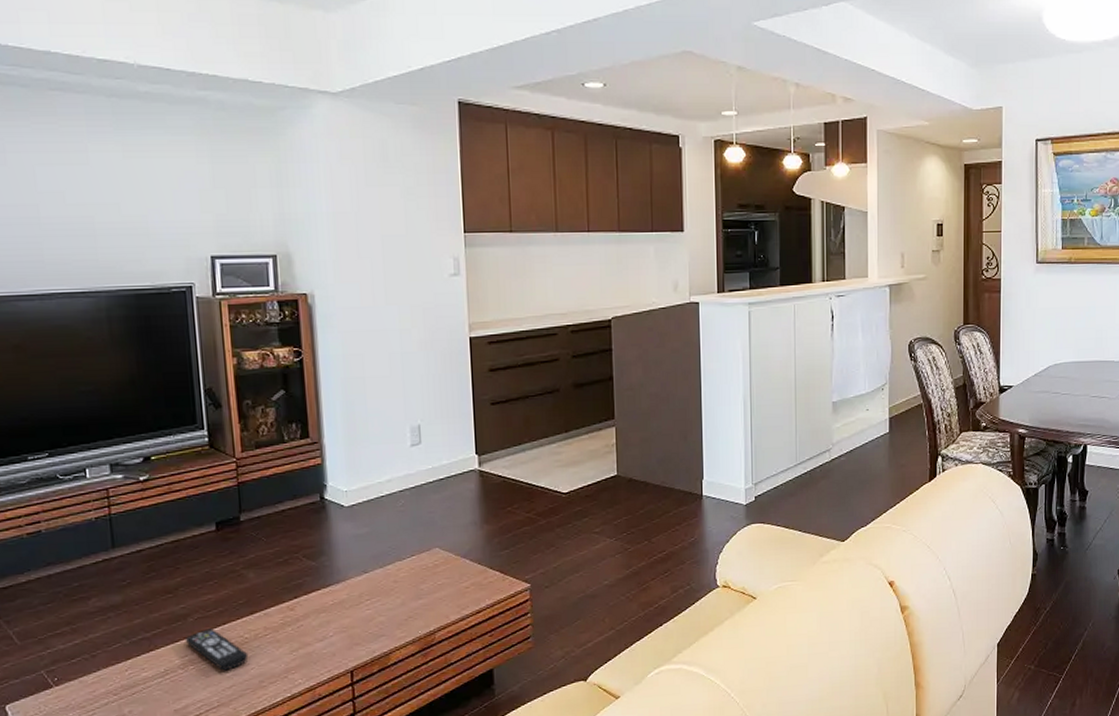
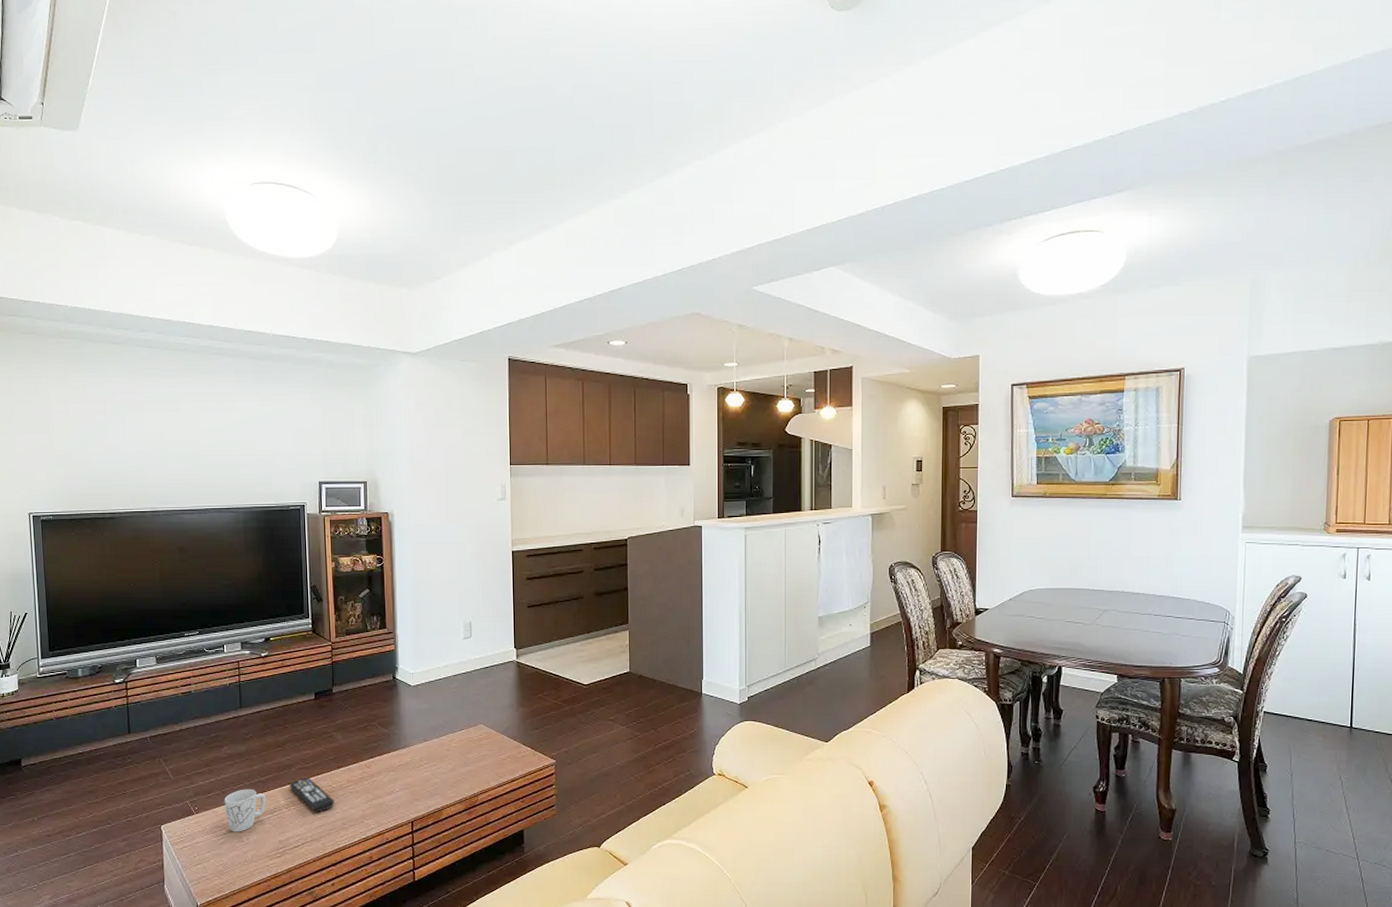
mug: none [94,648,155,705] -> present [224,789,267,832]

